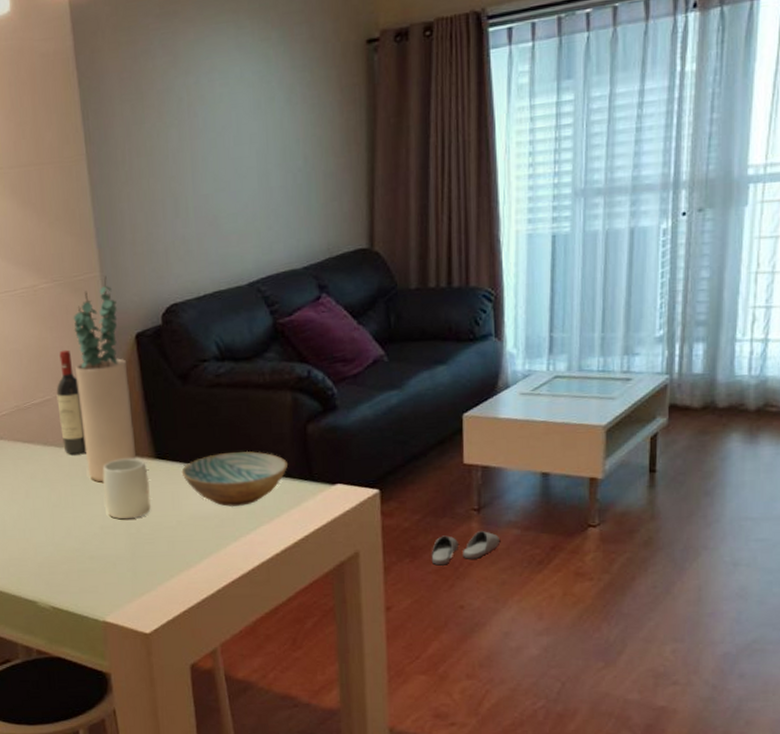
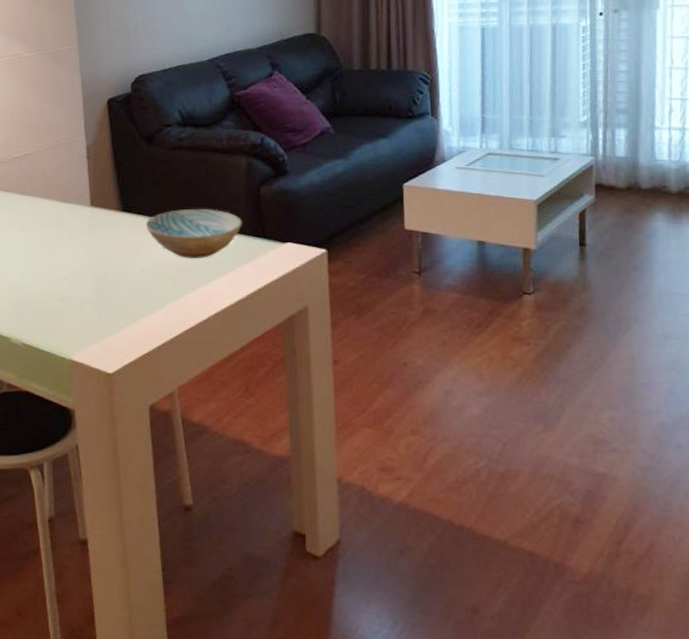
wine bottle: present [56,349,87,454] -> none [35,110,61,204]
vase: present [73,276,137,482] -> none [52,48,105,231]
mug: present [102,458,151,520] -> none [74,210,117,266]
slippers: present [431,531,499,566] -> none [375,293,440,324]

